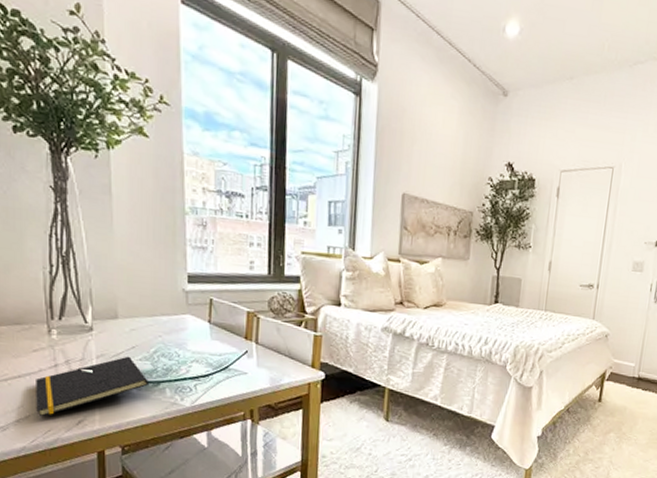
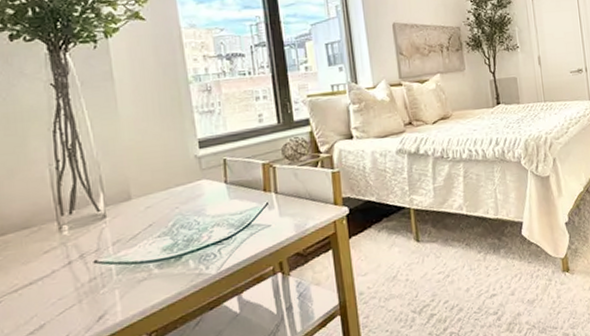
notepad: present [36,356,148,417] -> none [49,235,170,323]

